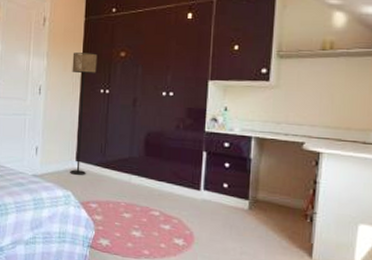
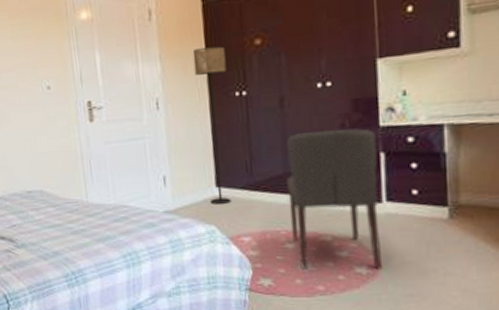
chair: none [129,128,202,243] -> present [286,128,382,270]

